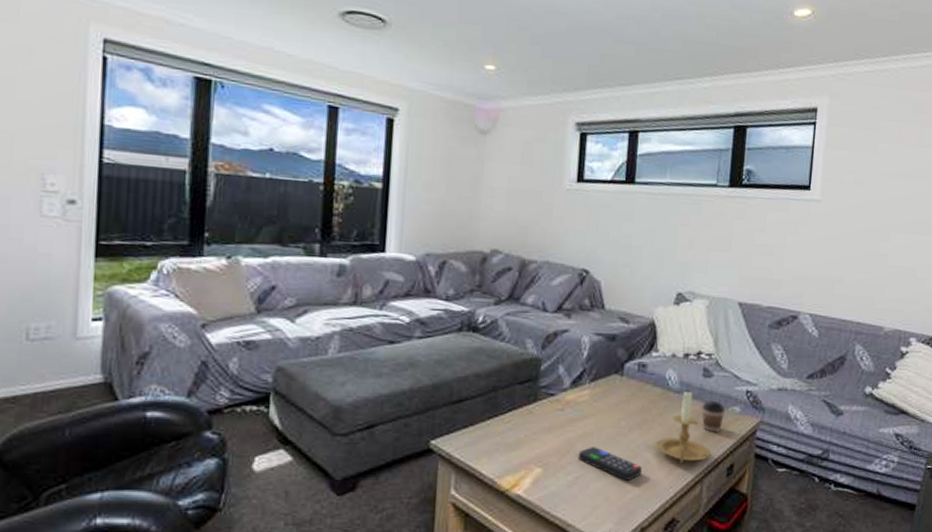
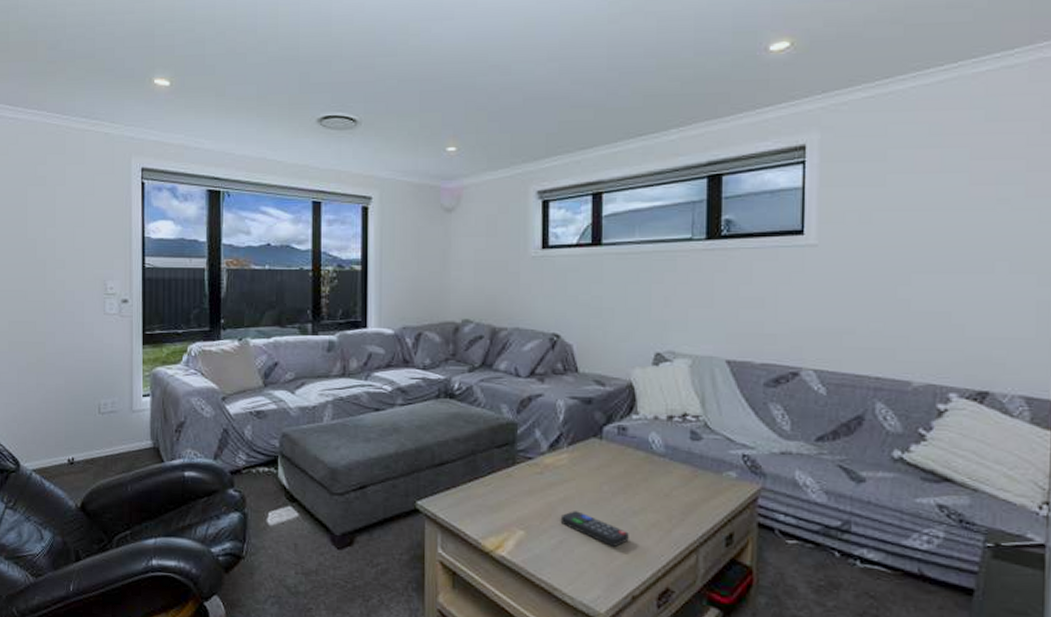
candle holder: present [656,389,712,464] -> none [643,453,706,531]
coffee cup: present [702,400,726,433] -> none [692,464,720,499]

